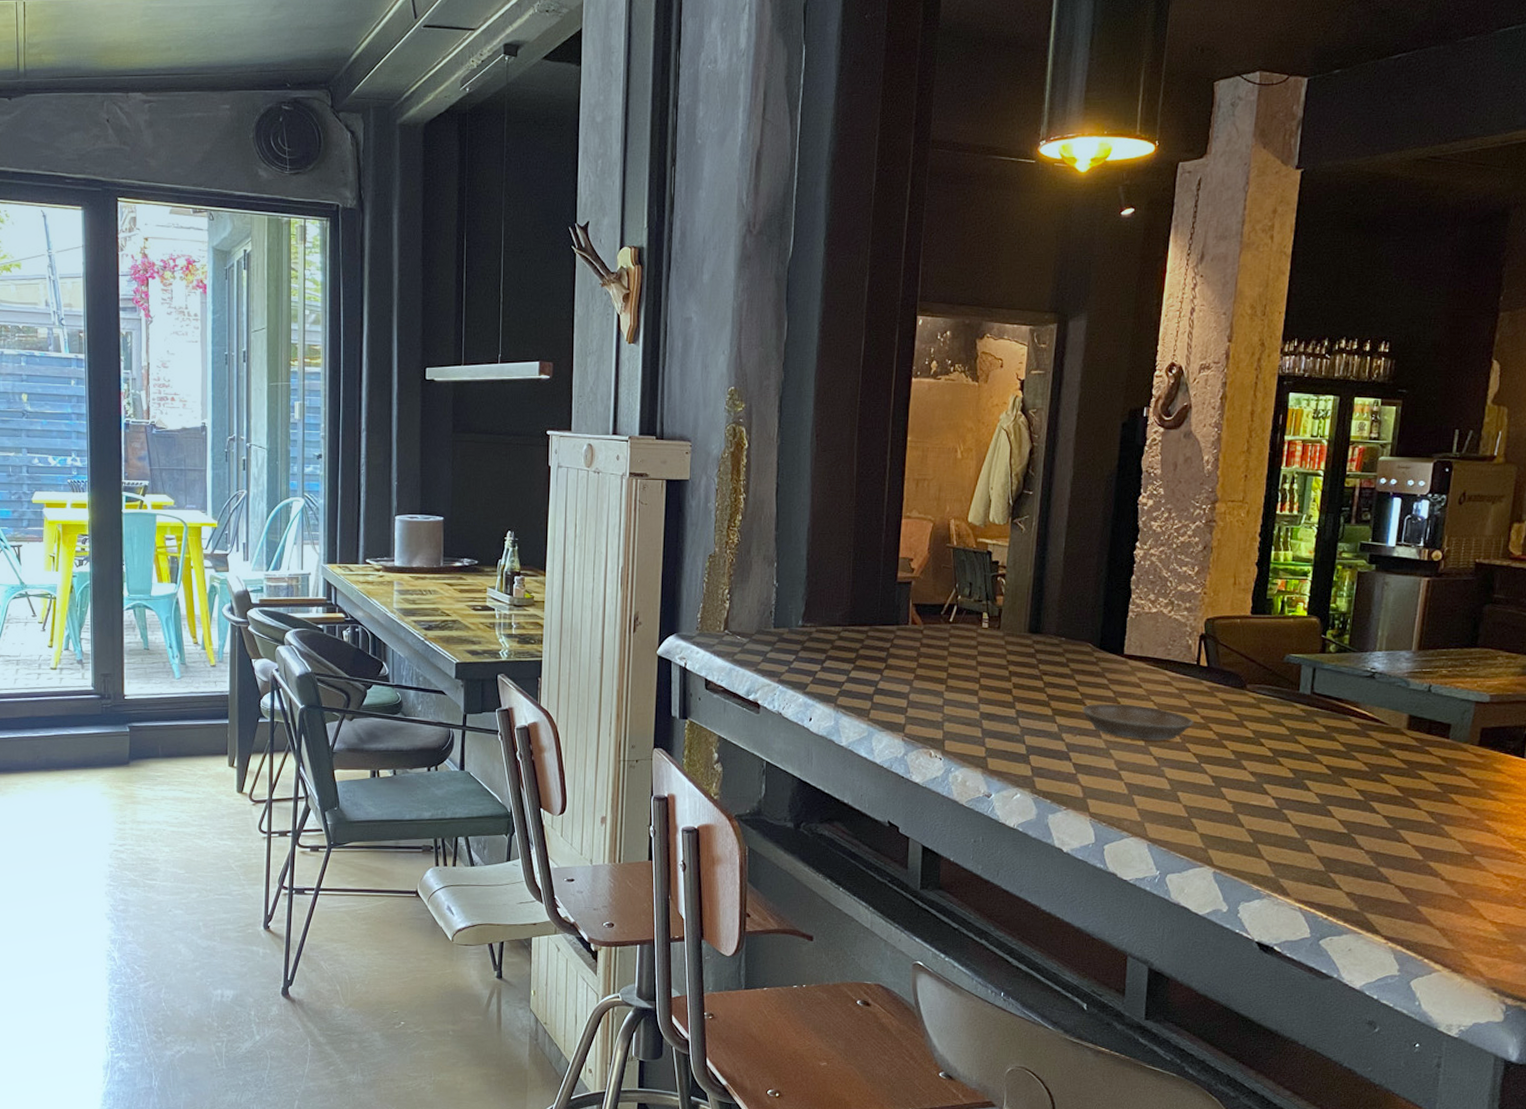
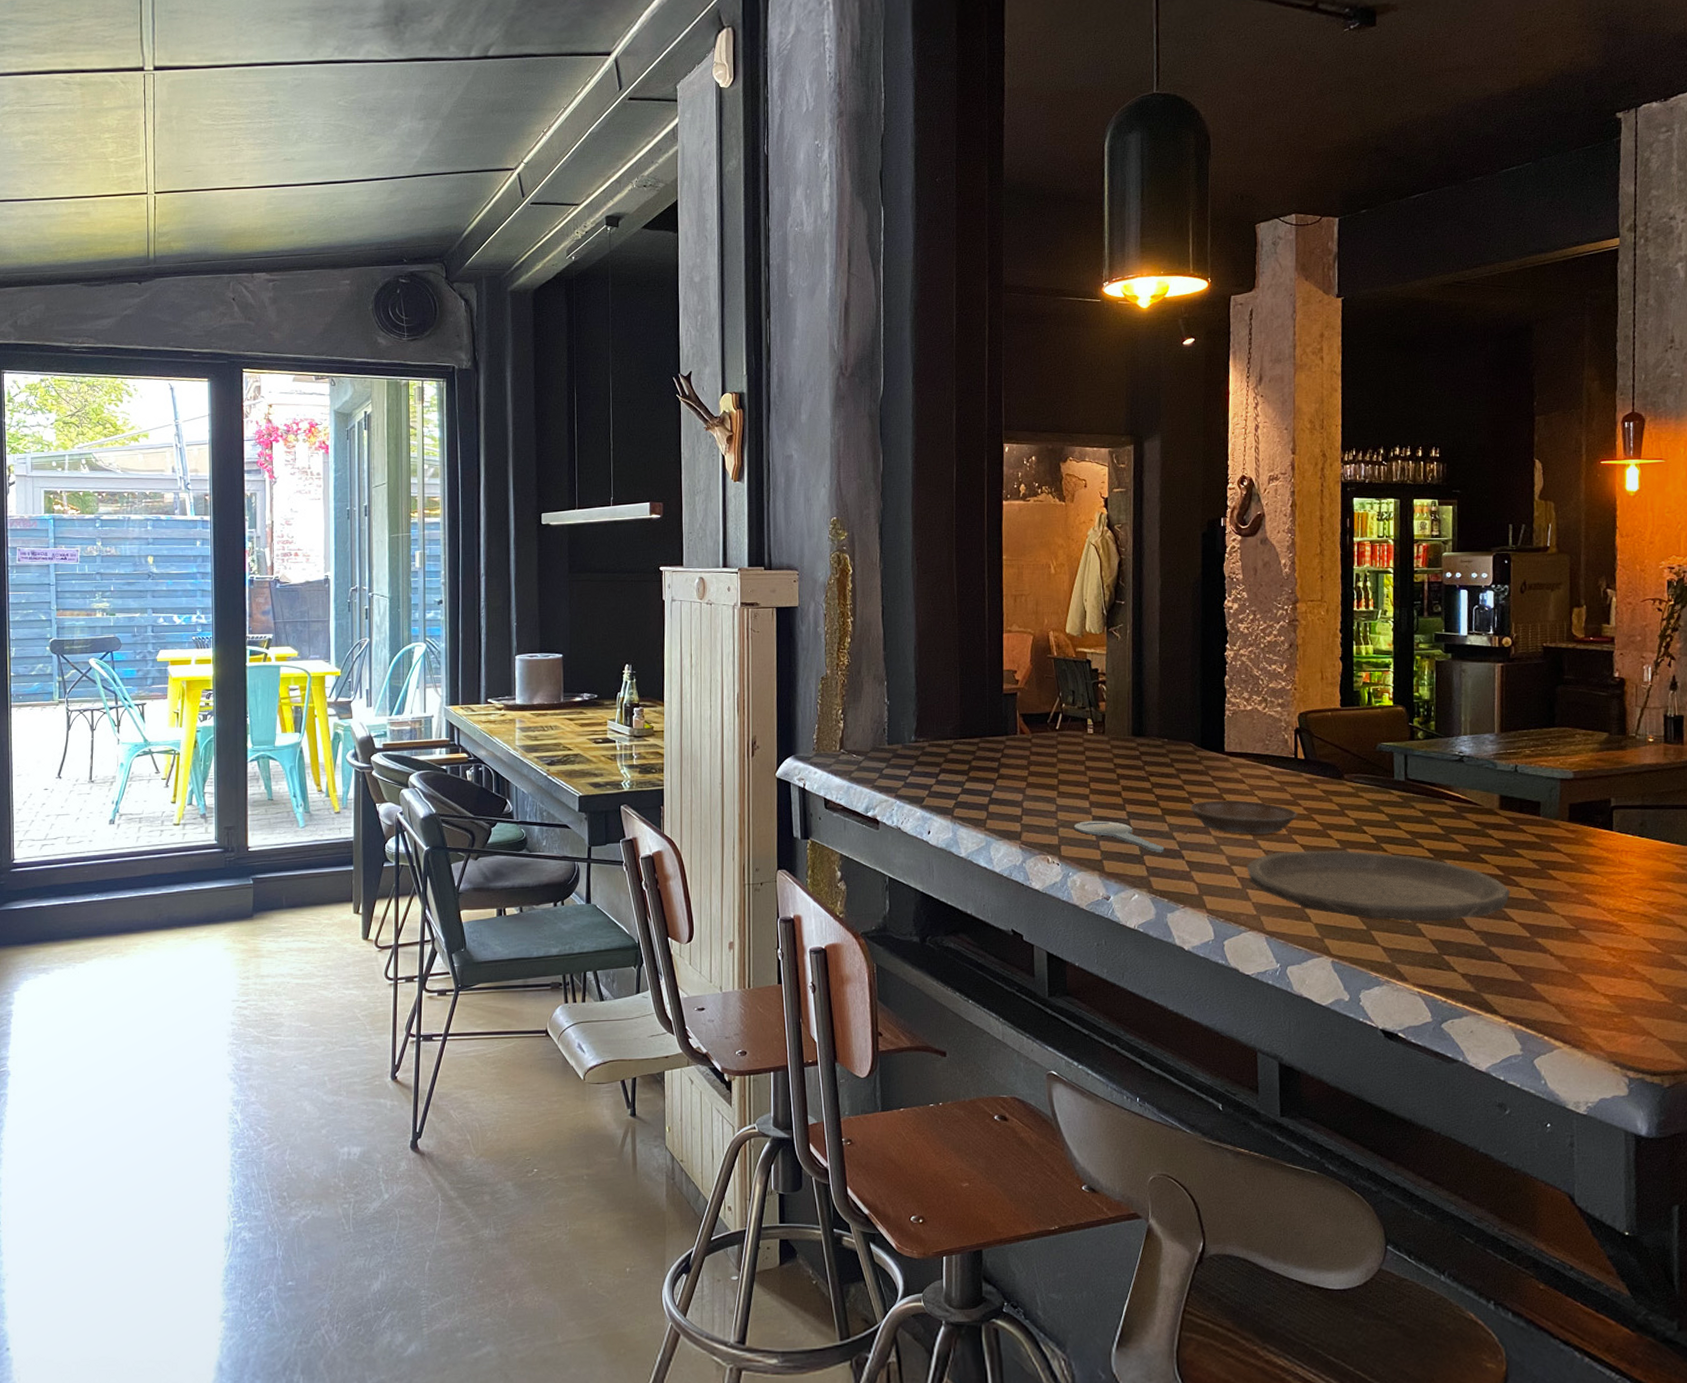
key: none [959,717,1052,753] -> present [1073,820,1165,852]
plate: none [1135,759,1408,838] -> present [1246,850,1511,922]

